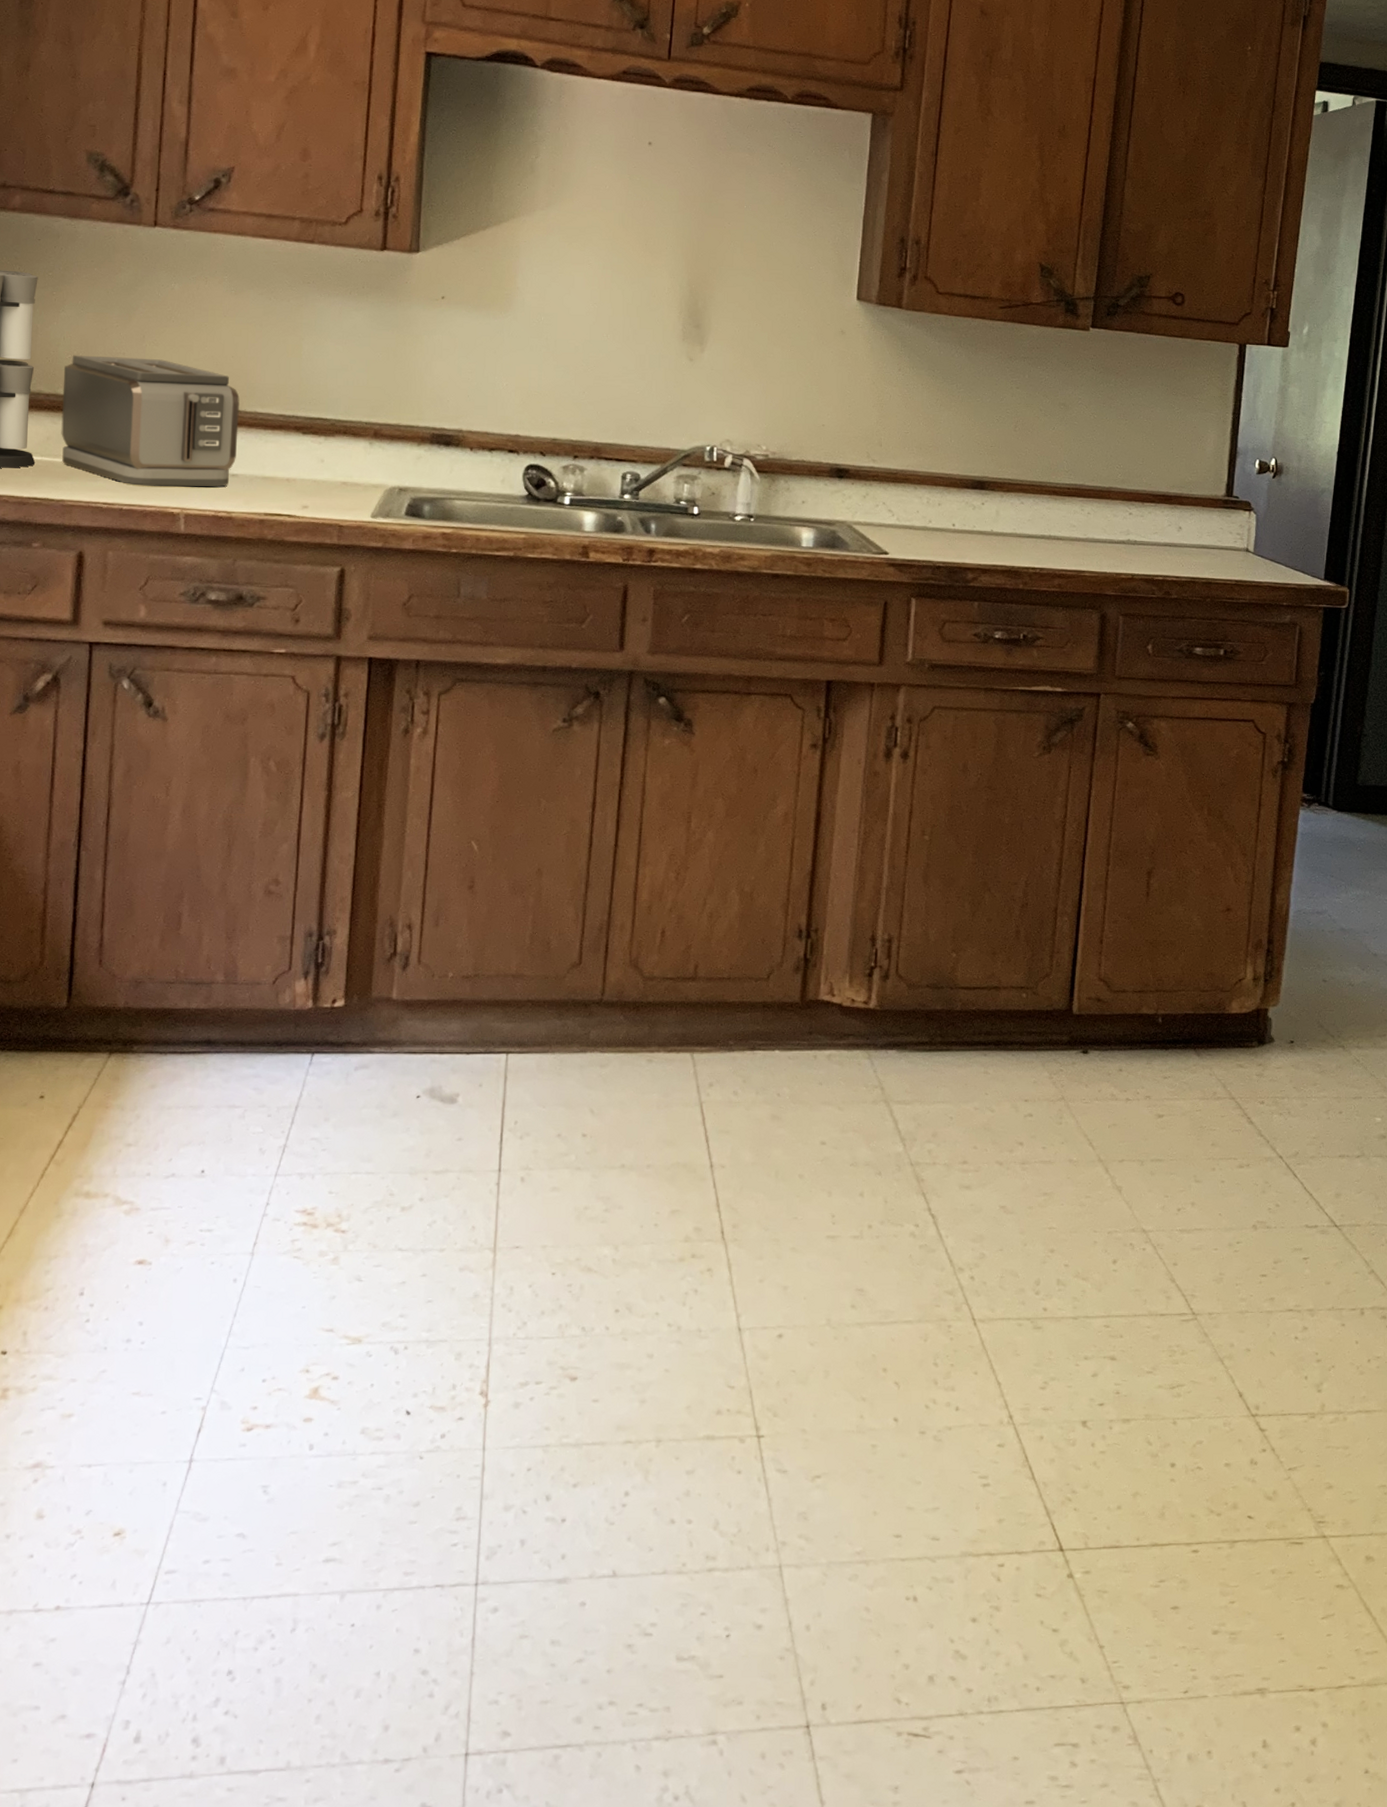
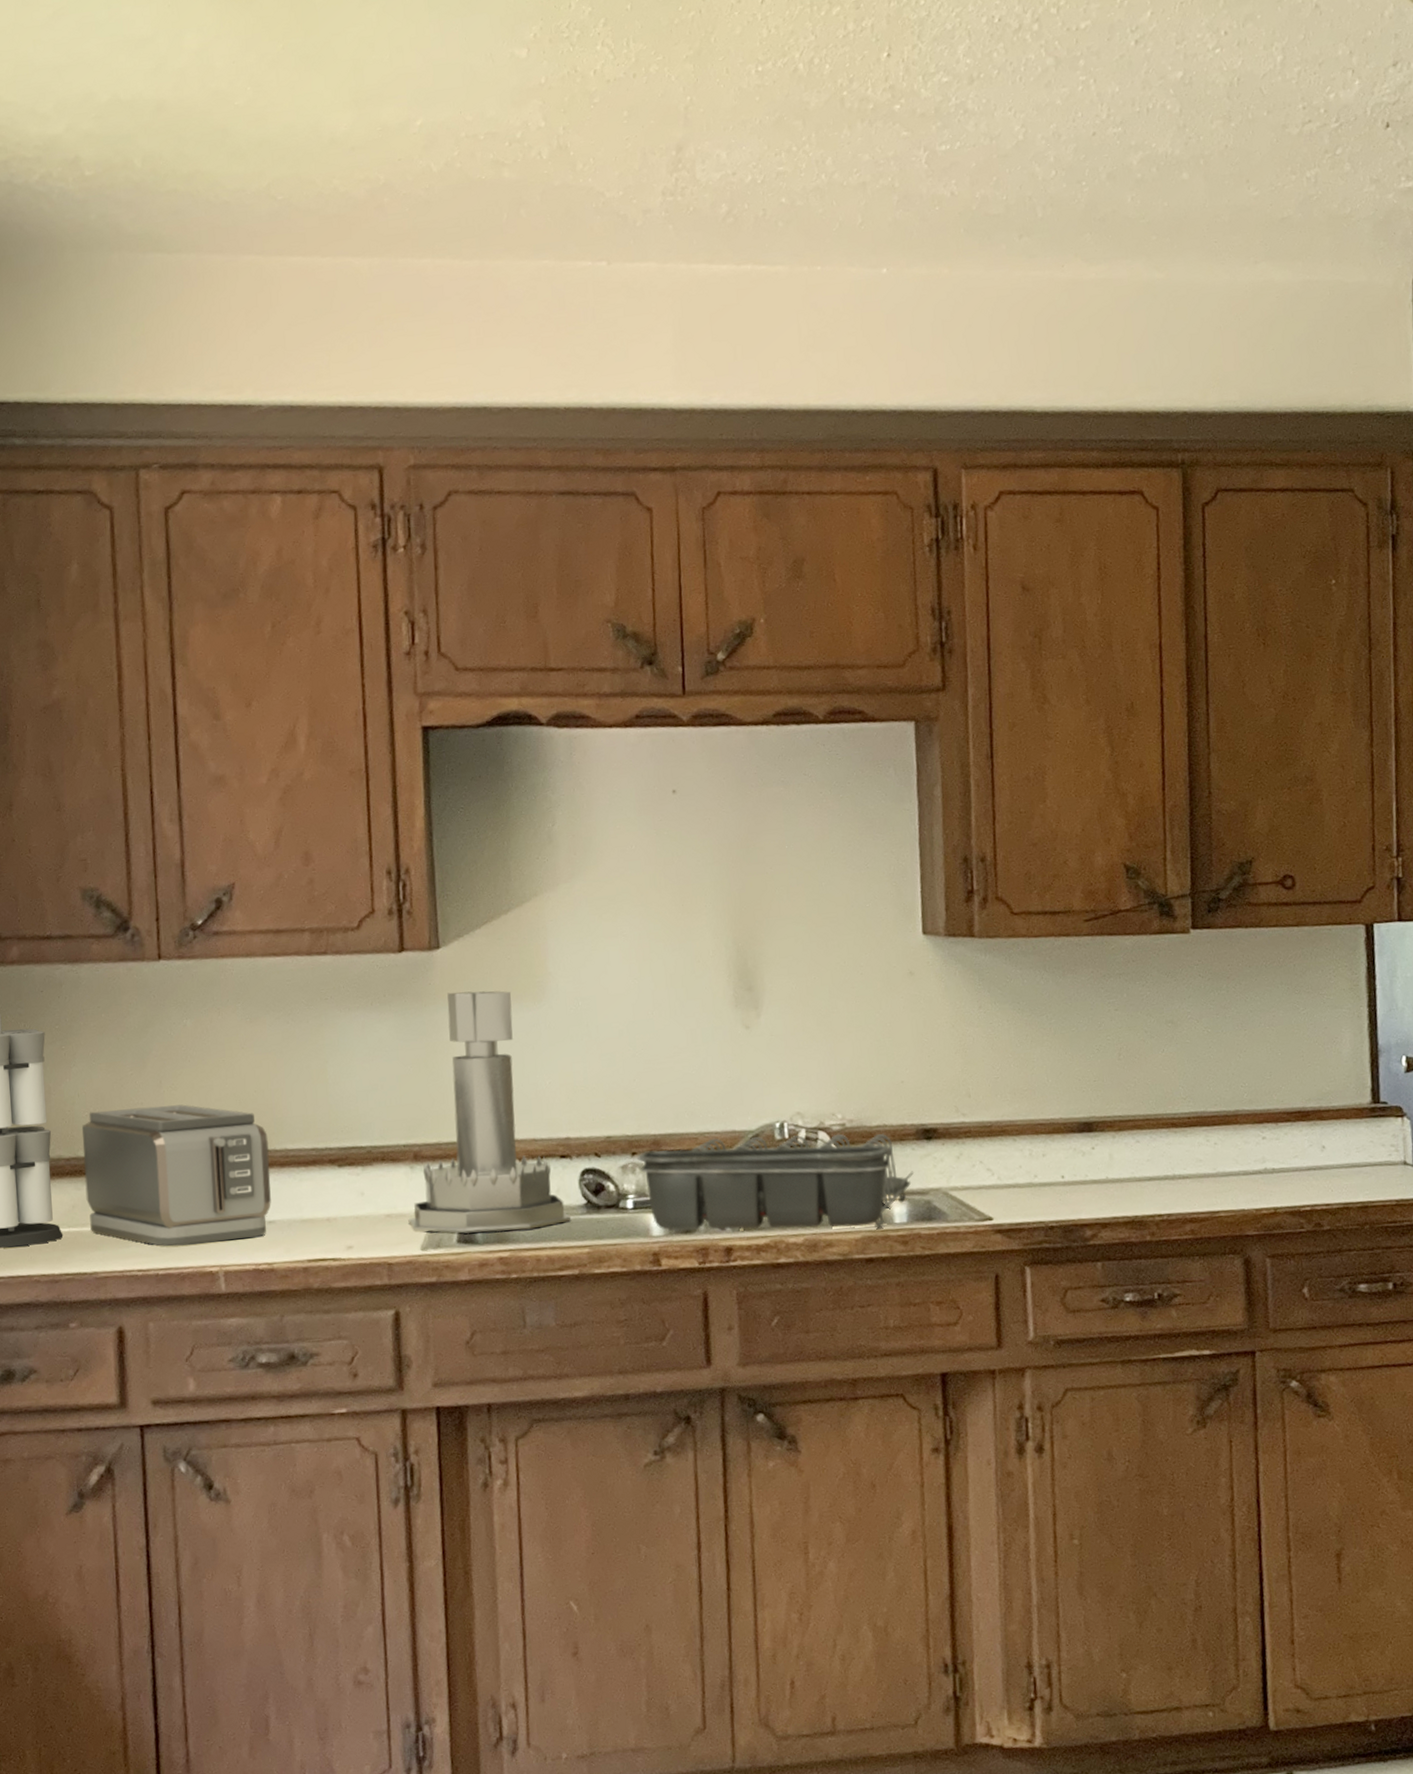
paper towel holder: none [362,292,511,511] -> present [408,991,570,1234]
dish rack: none [579,452,824,549] -> present [637,1133,915,1231]

